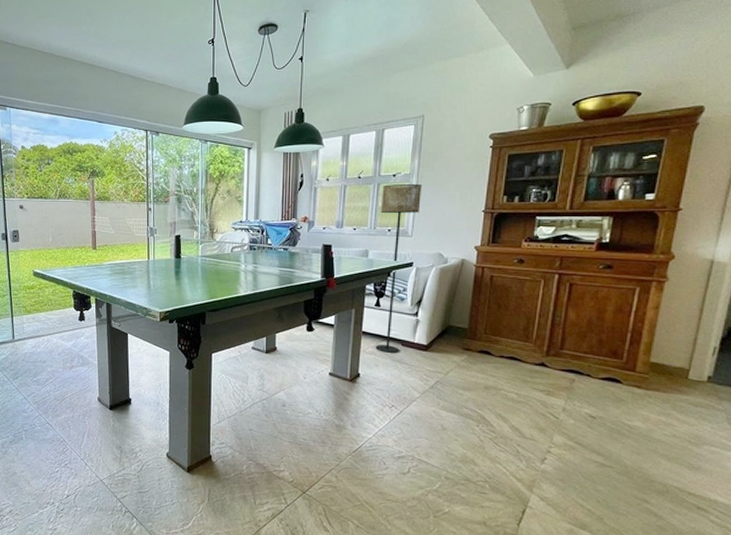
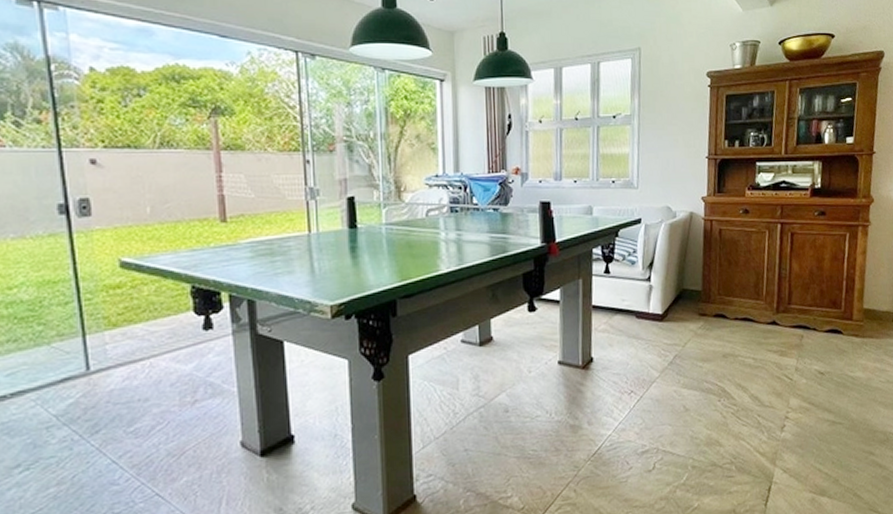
floor lamp: present [375,183,422,353] -> none [602,126,645,329]

